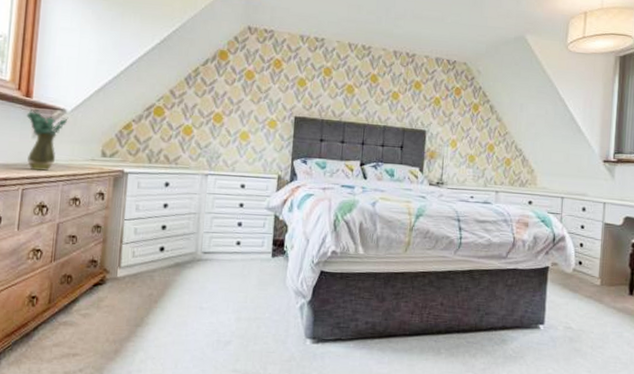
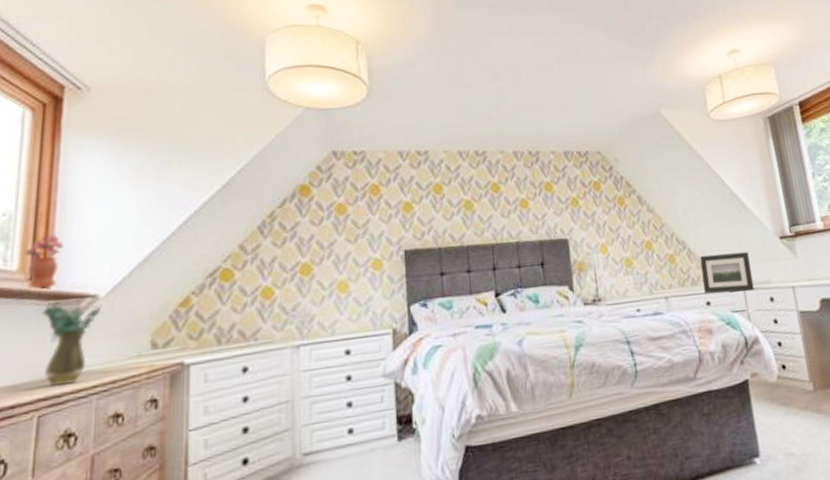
potted flower: none [15,57,42,98] -> present [25,234,63,289]
picture frame: none [528,163,573,200] -> present [699,252,755,294]

